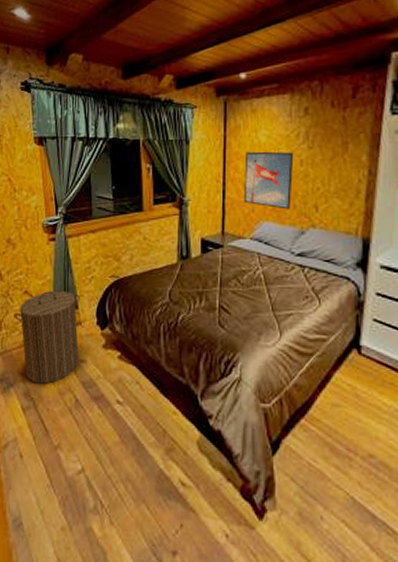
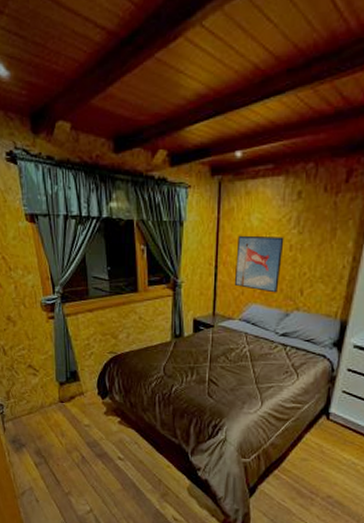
laundry hamper: present [14,290,80,384] -> none [20,364,83,444]

